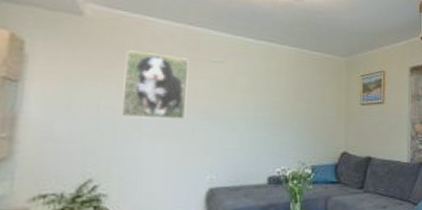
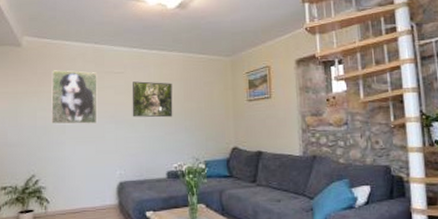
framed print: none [230,74,281,117] -> present [132,81,173,118]

